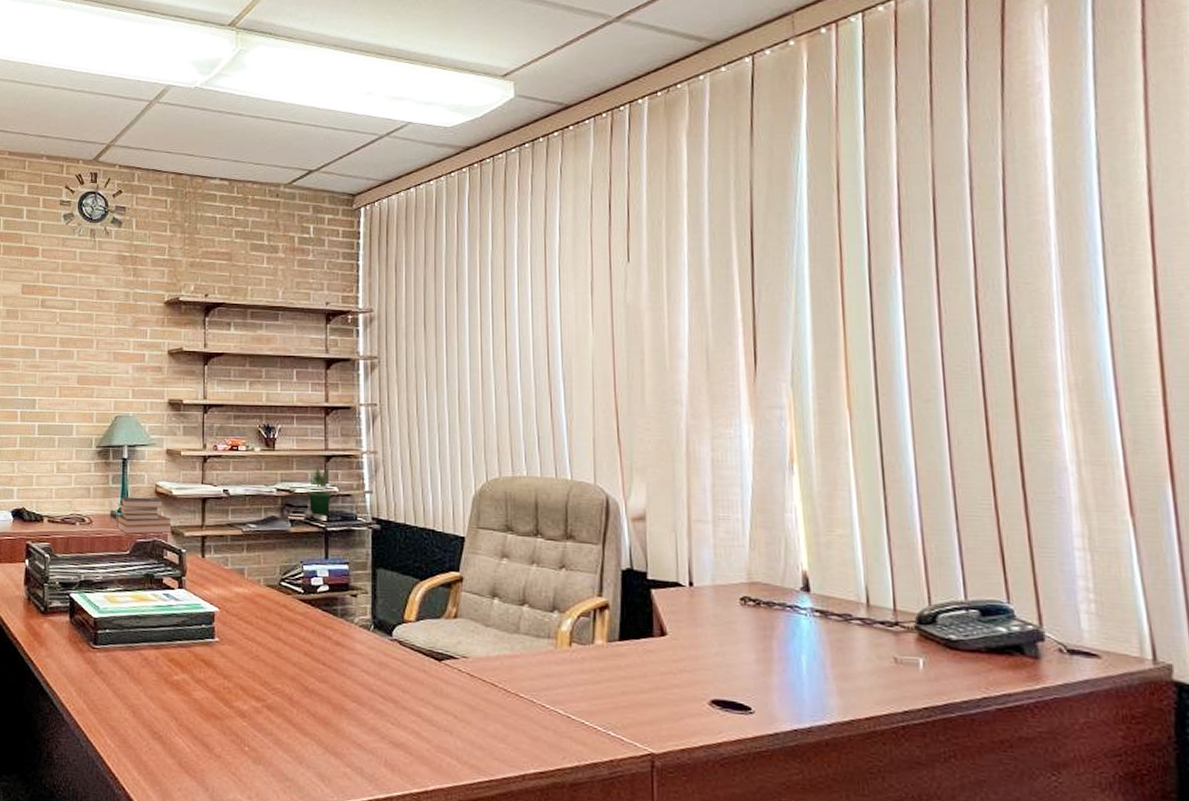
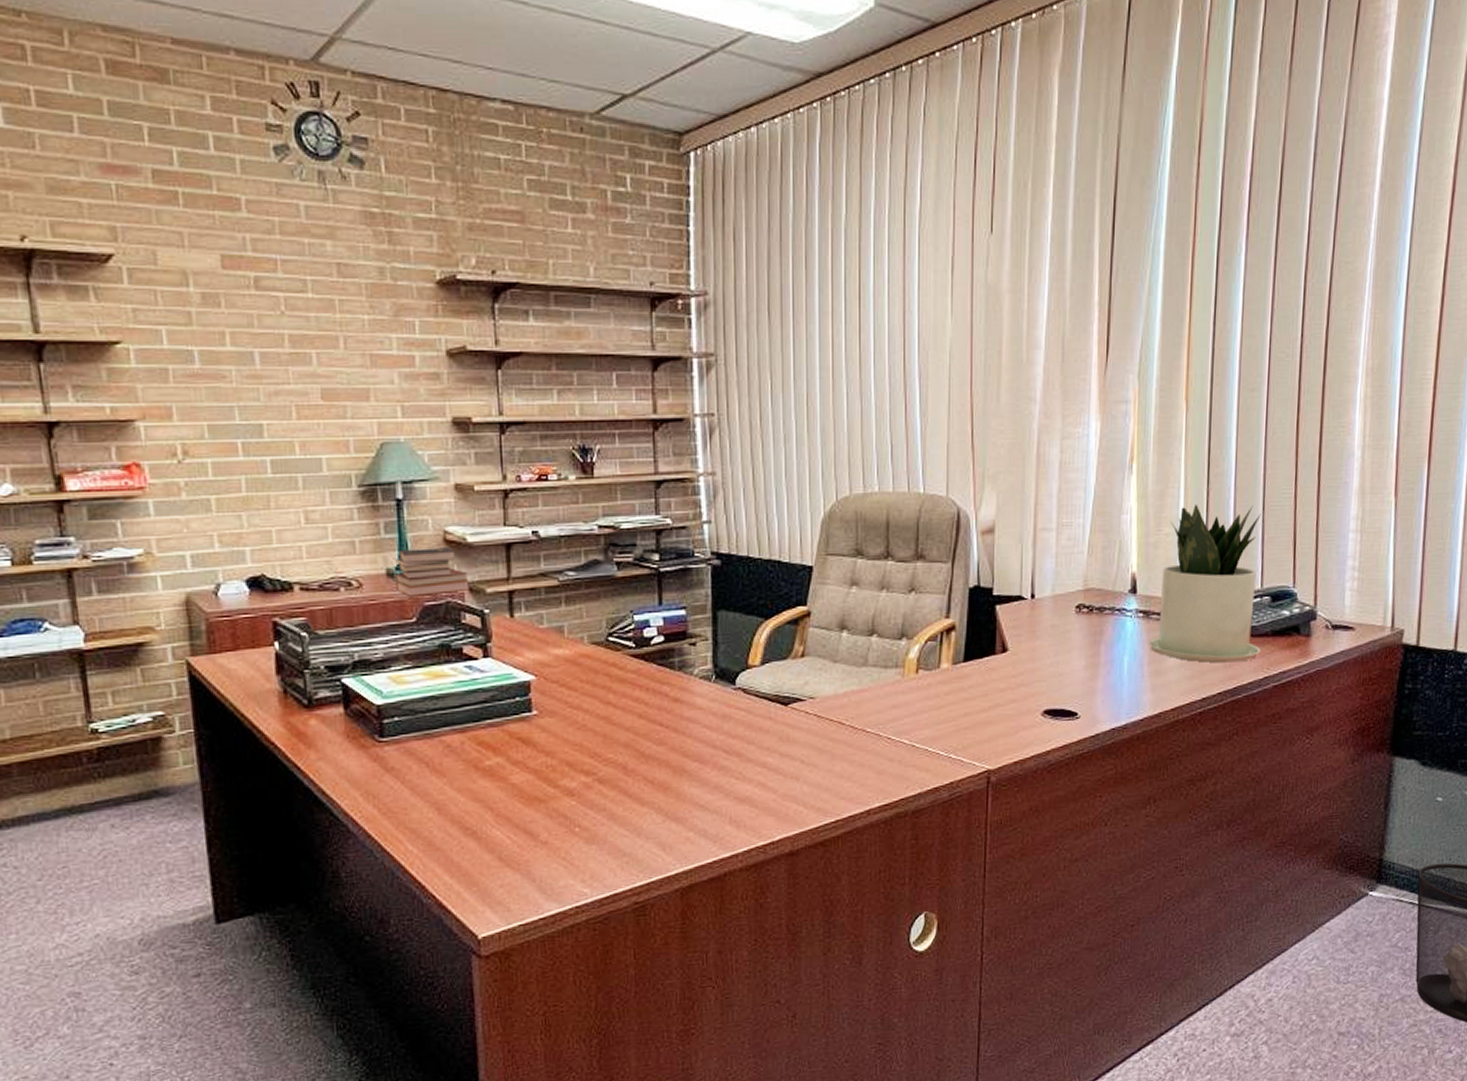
planter: present [308,467,331,515] -> none [636,495,664,554]
planter: none [829,509,975,677] -> present [1148,505,1262,663]

